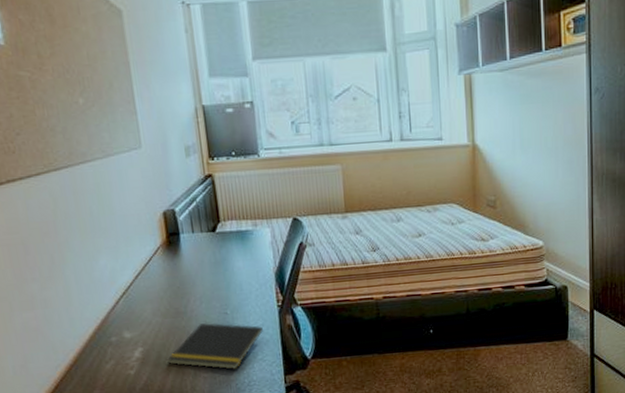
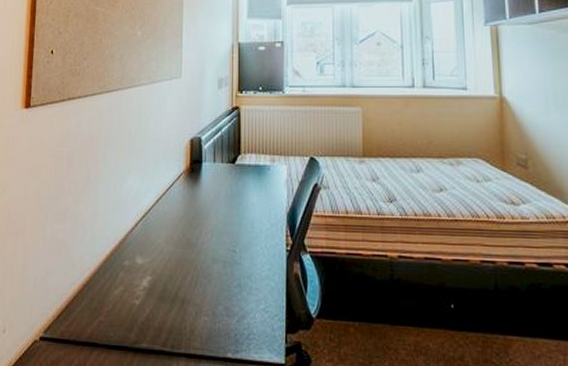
notepad: present [167,323,263,370] -> none [172,259,269,316]

